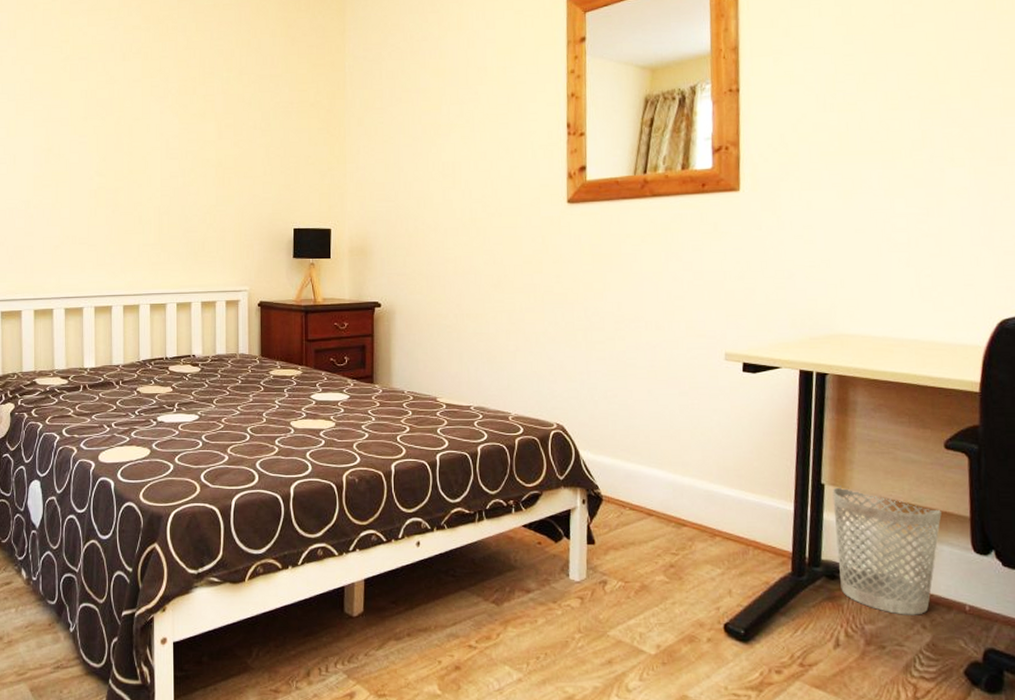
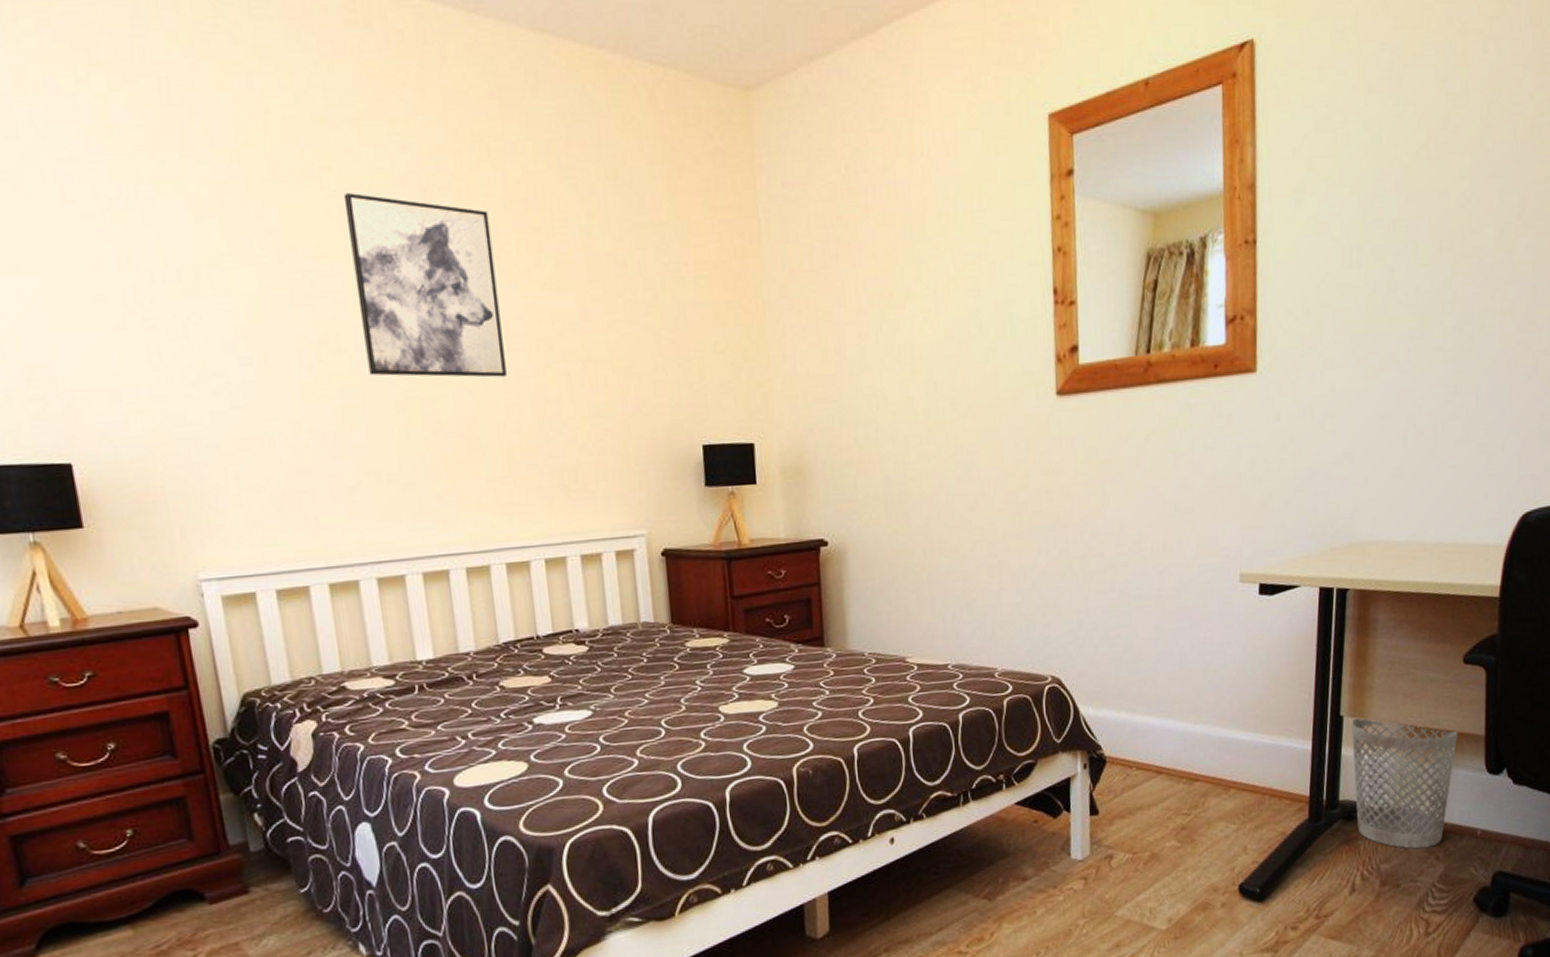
wall art: none [74,56,164,176] -> present [343,193,507,378]

